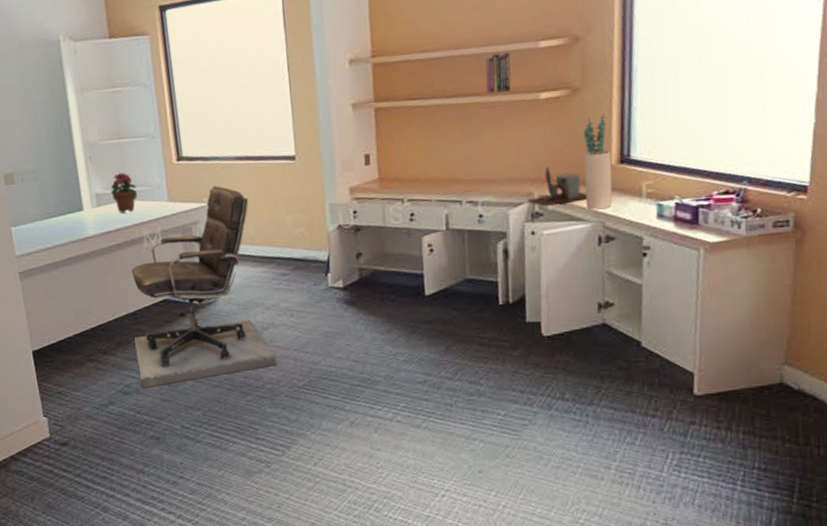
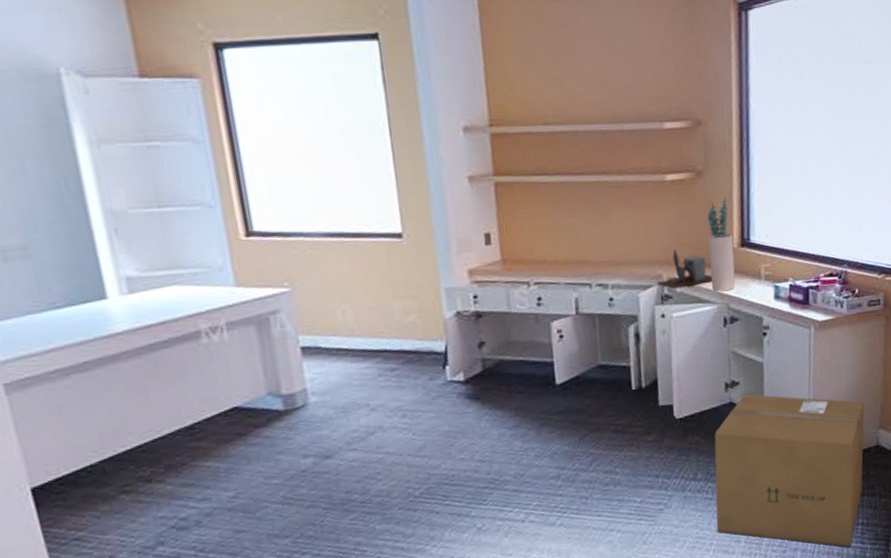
potted flower: present [110,173,138,214] -> none [149,250,191,302]
office chair: present [132,185,278,389] -> none [184,266,388,521]
books: present [485,52,511,94] -> none [611,131,638,173]
box: none [584,316,765,493] -> present [714,394,865,548]

